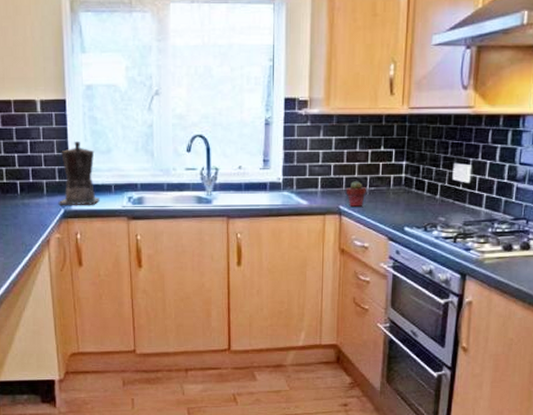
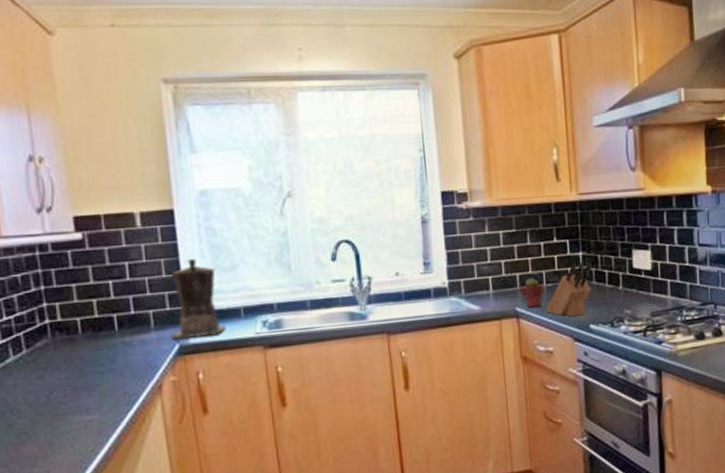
knife block: none [367,170,413,219] -> present [546,261,592,317]

